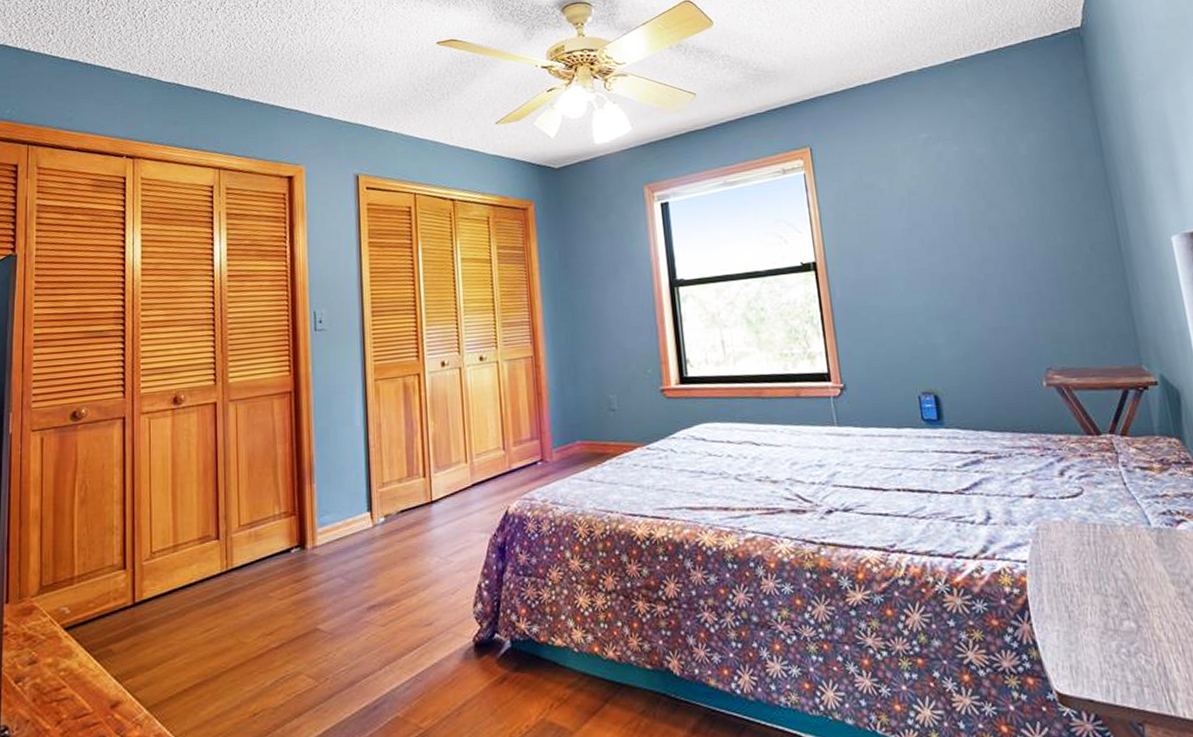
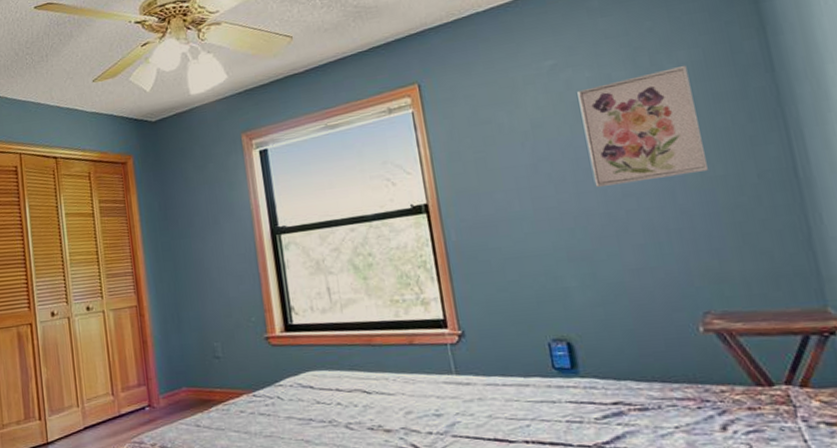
wall art: none [947,146,1051,252] -> present [577,65,708,187]

